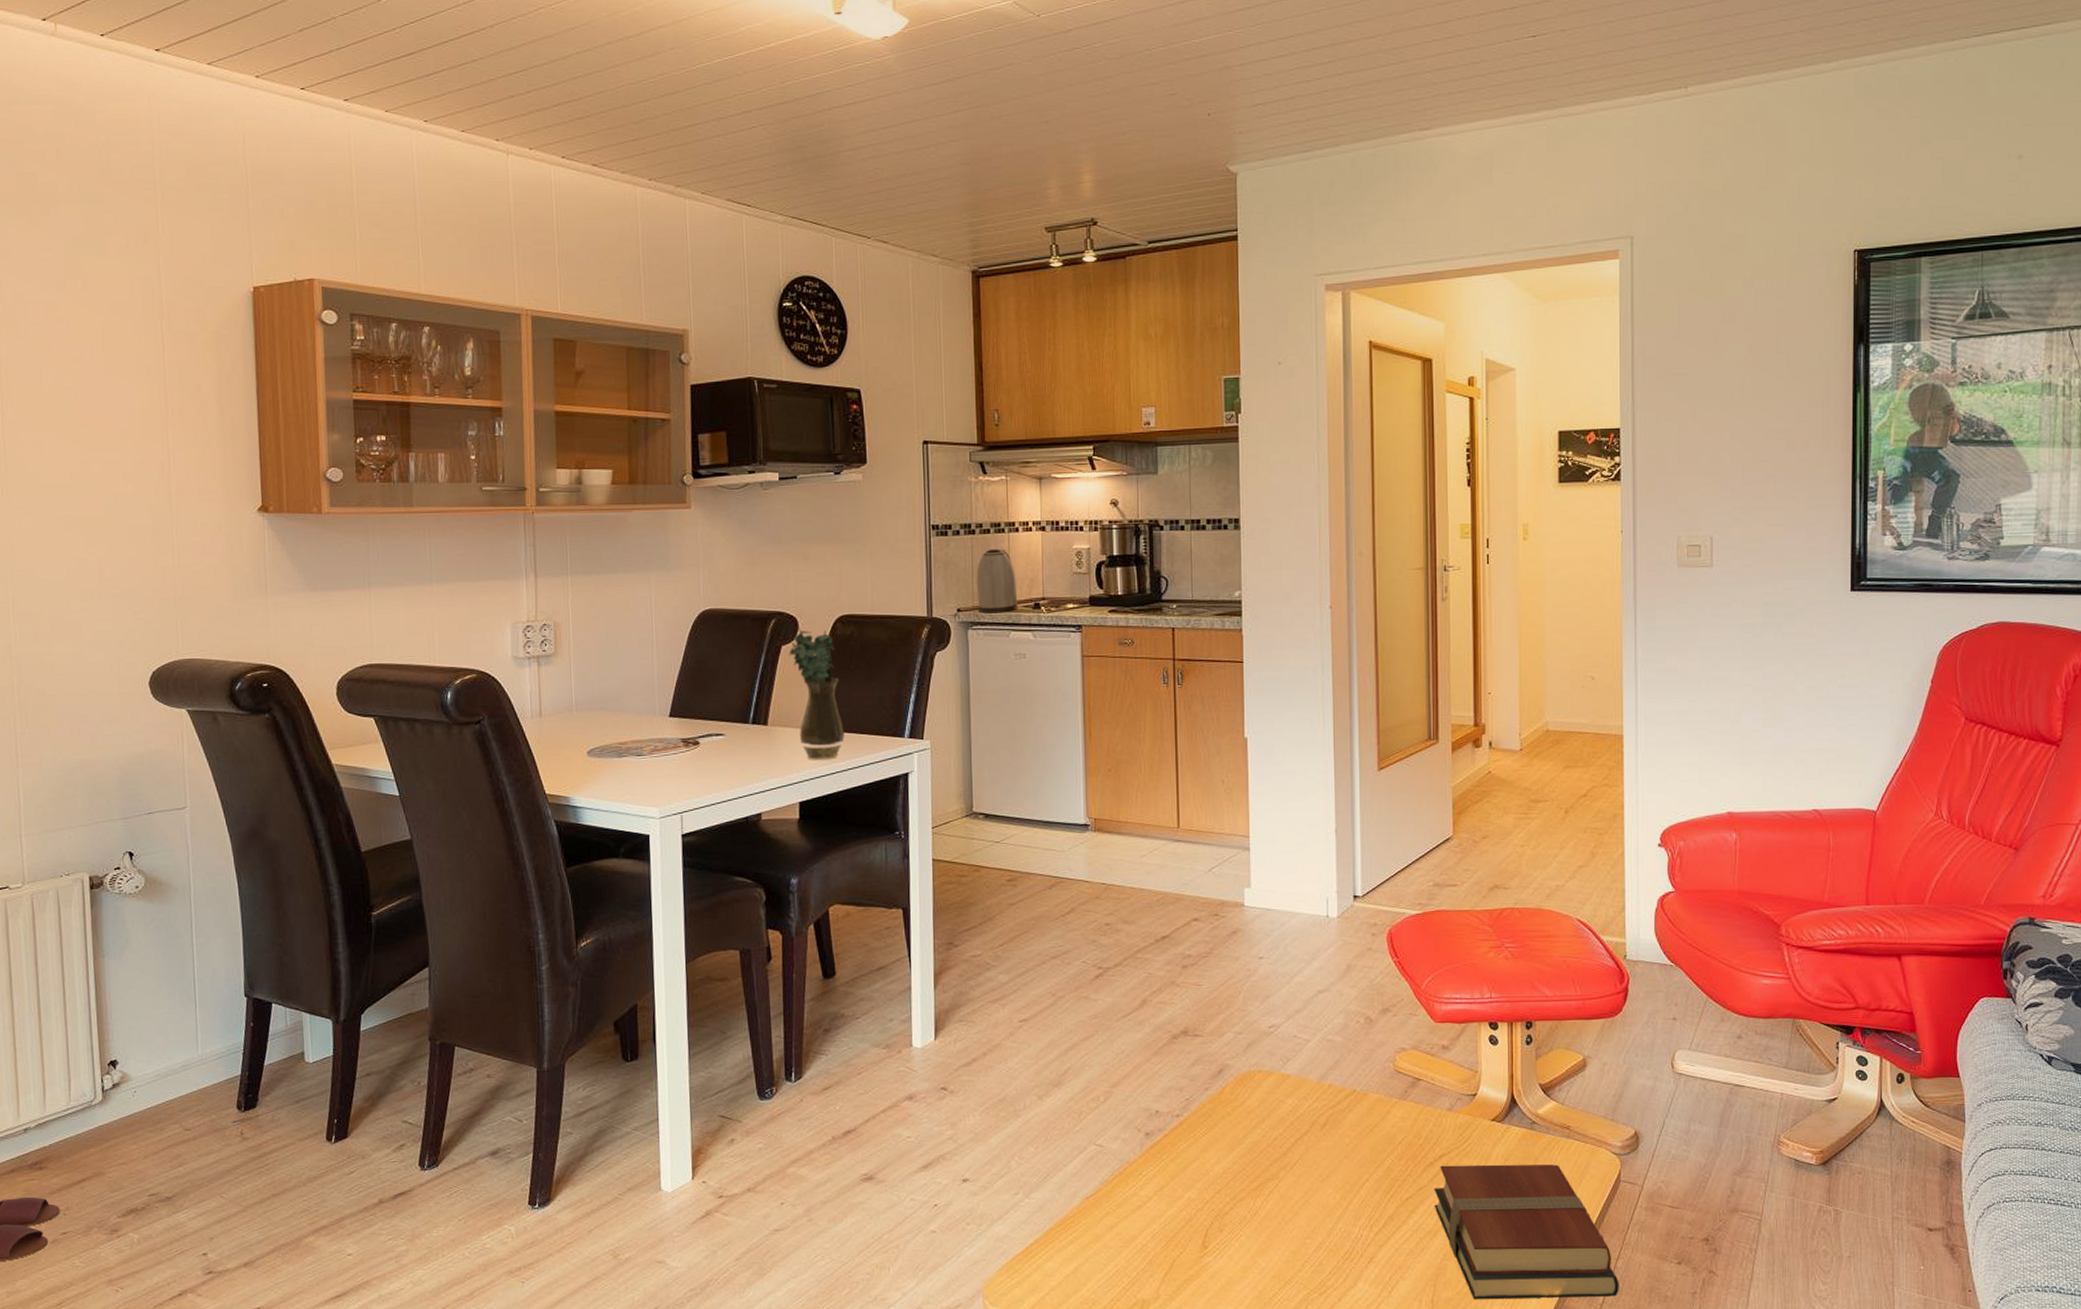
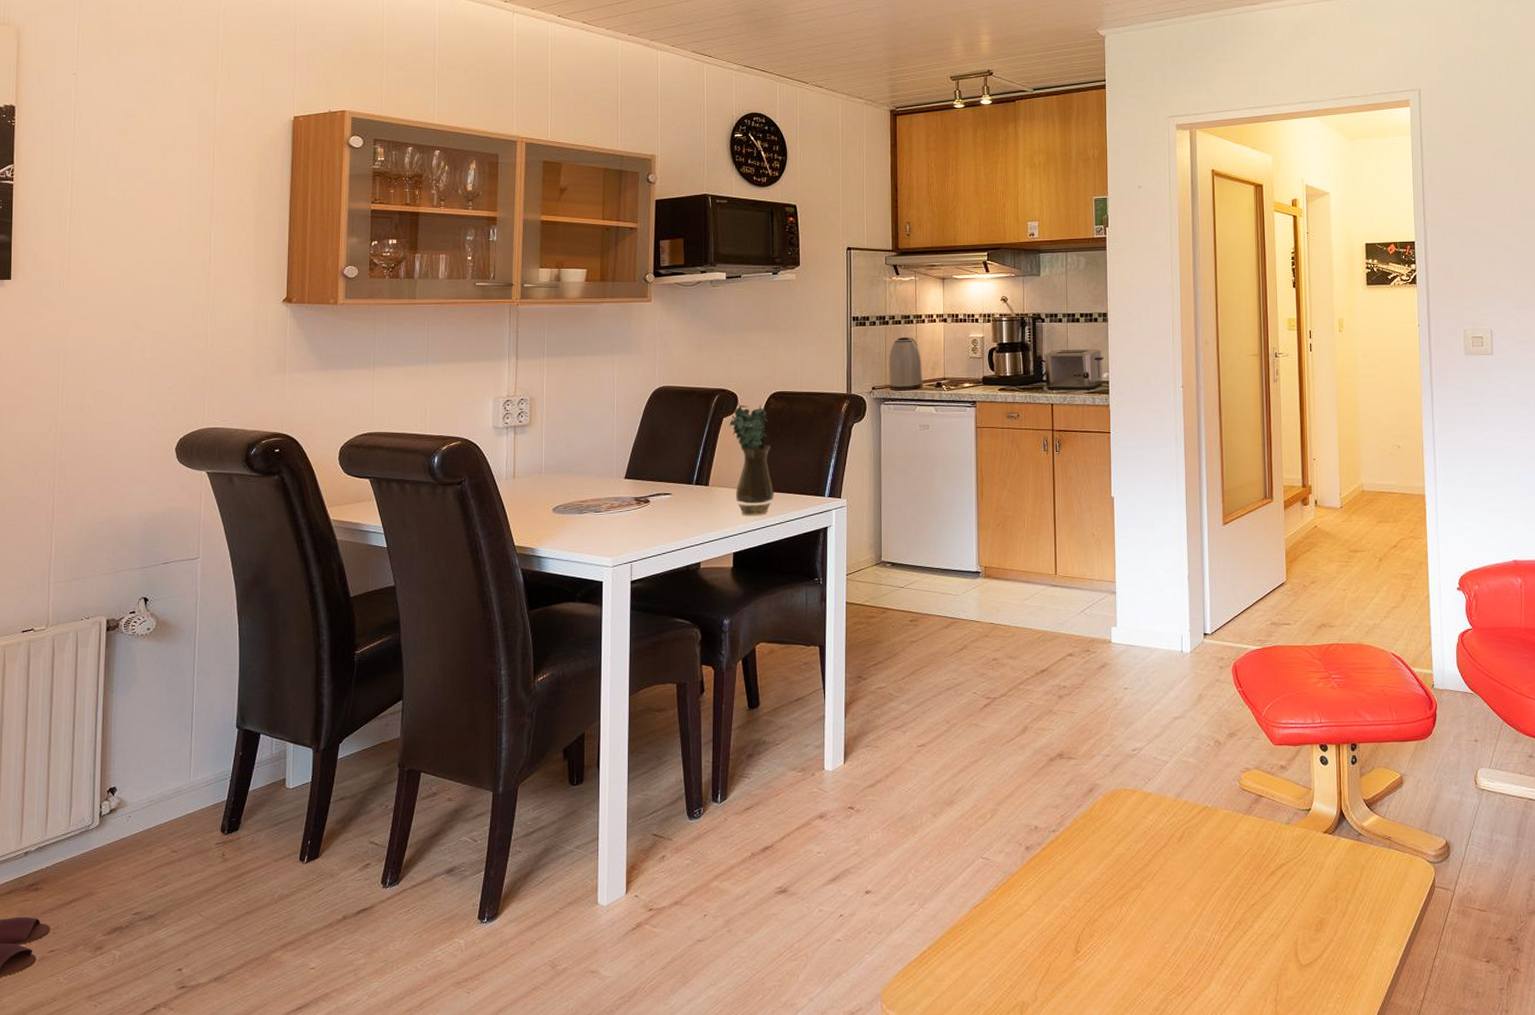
toaster: none [1163,561,1235,613] -> present [1044,348,1104,392]
books: present [1434,1164,1619,1300] -> none [1275,872,1437,998]

